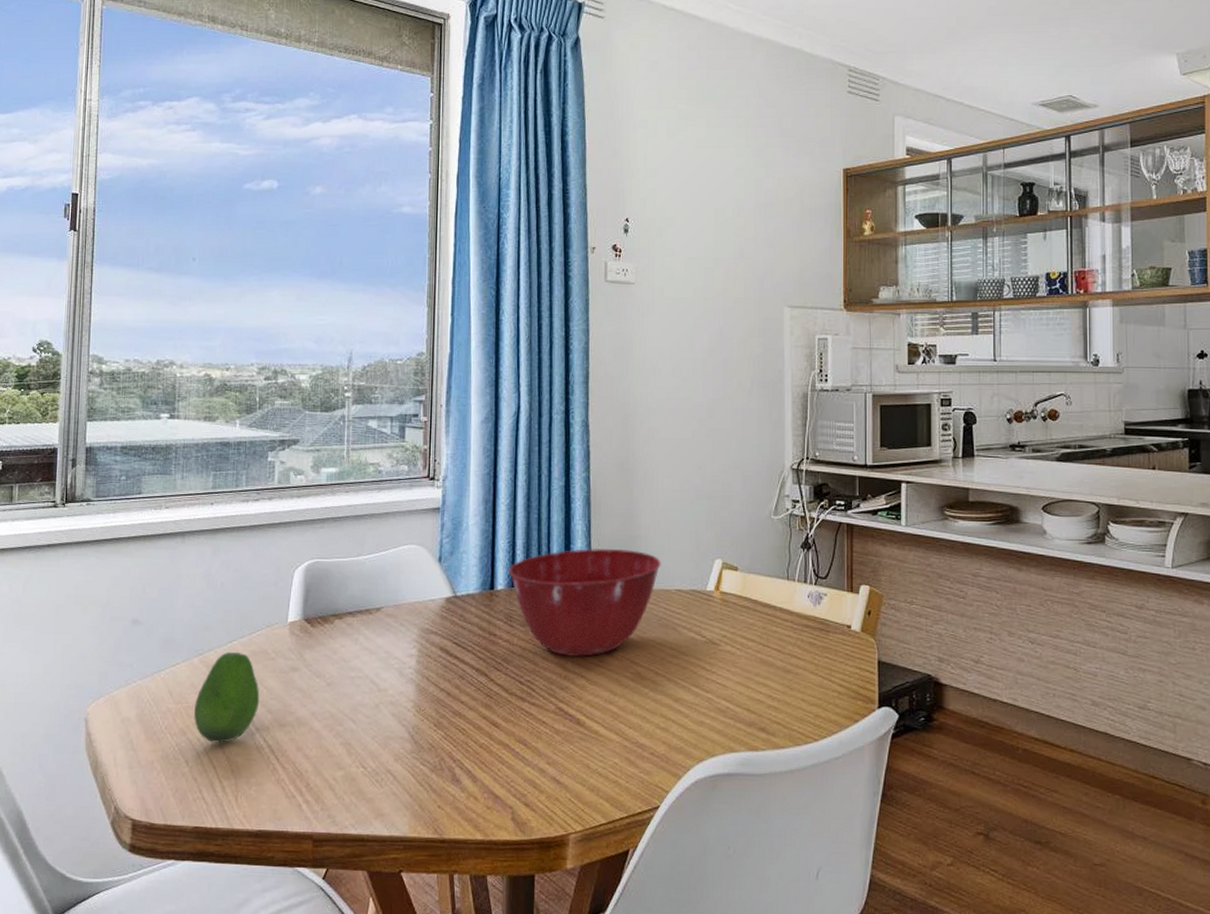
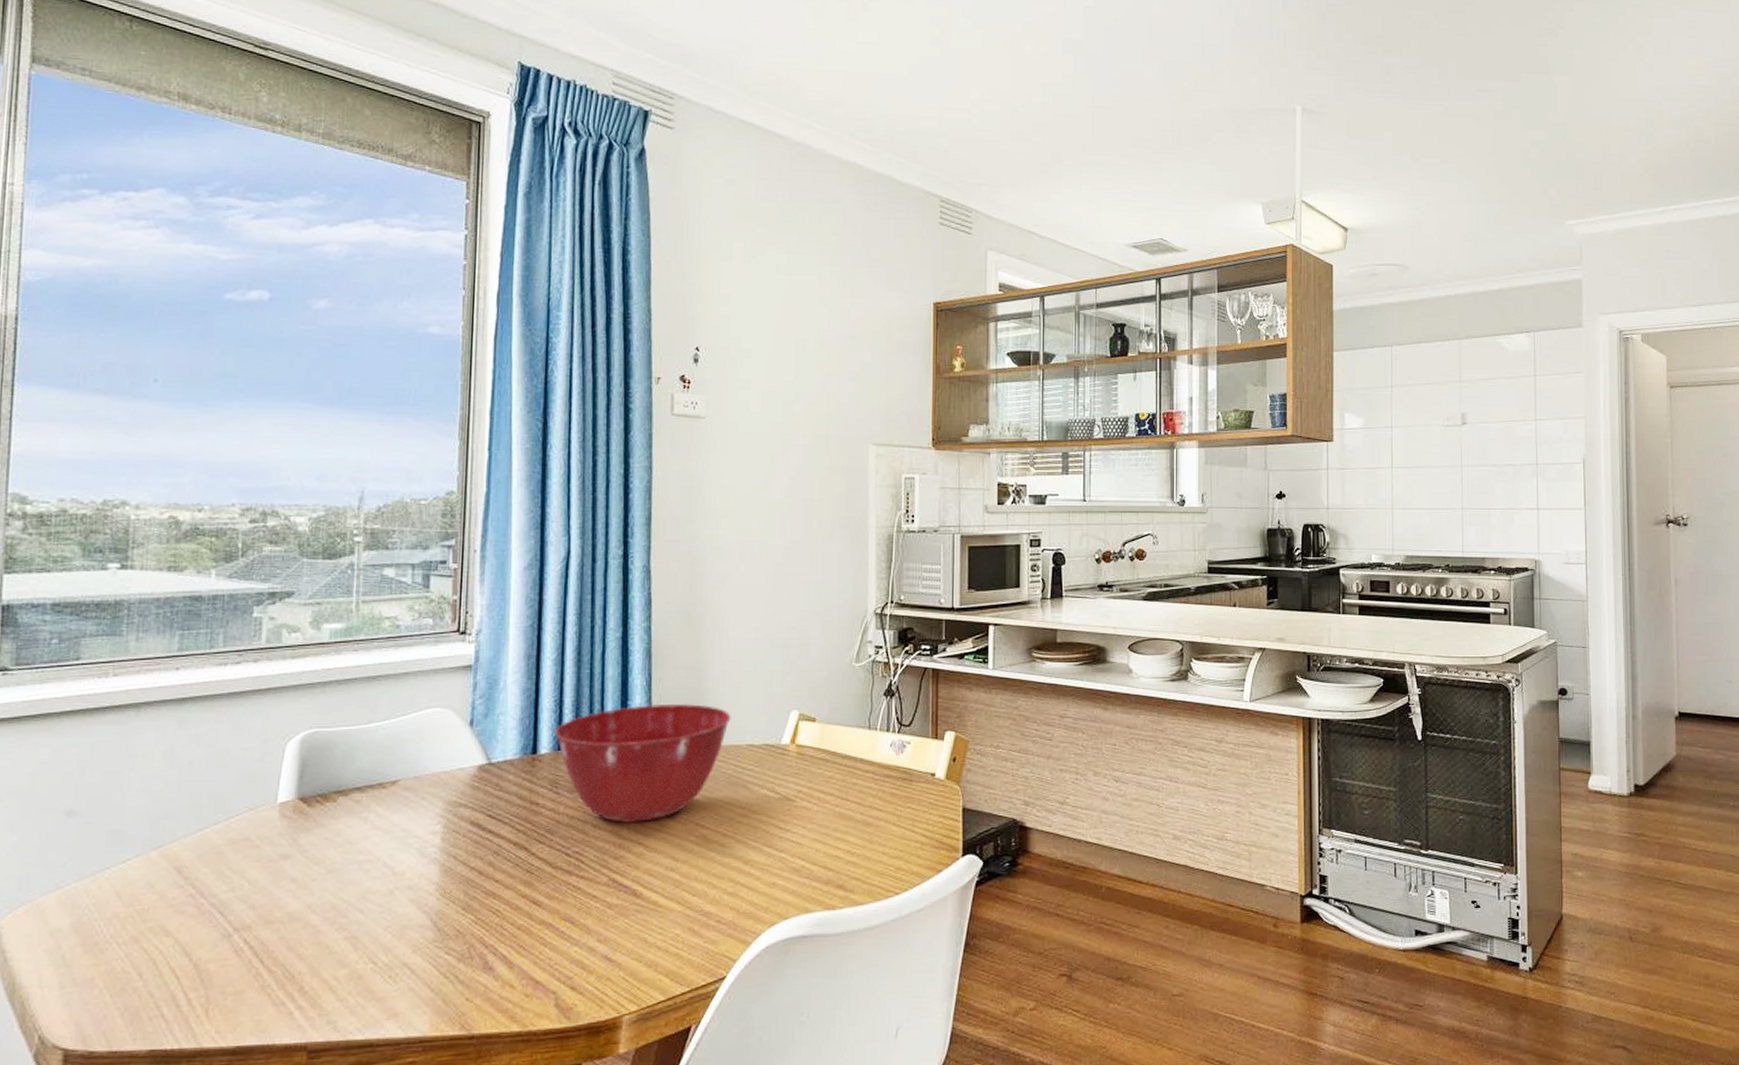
fruit: present [193,651,260,743] -> none [149,840,240,950]

